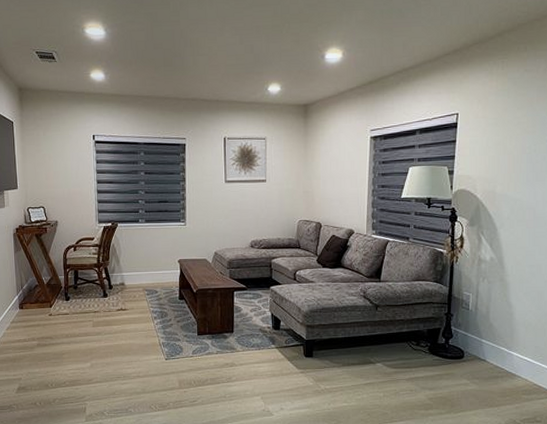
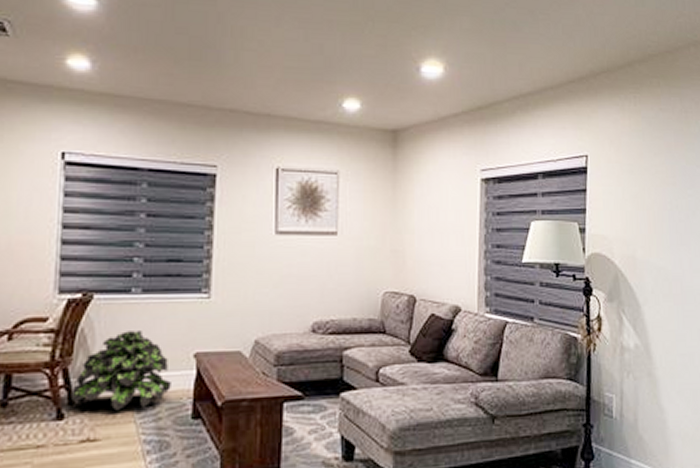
potted plant: none [109,246,166,293] -> present [70,331,171,411]

